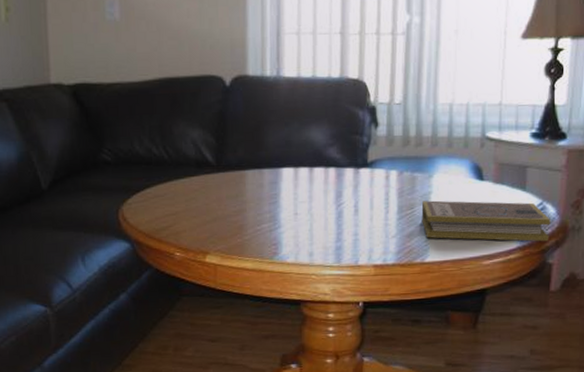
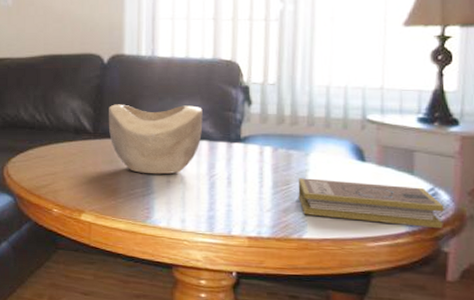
decorative bowl: none [232,130,330,207] -> present [109,104,203,175]

